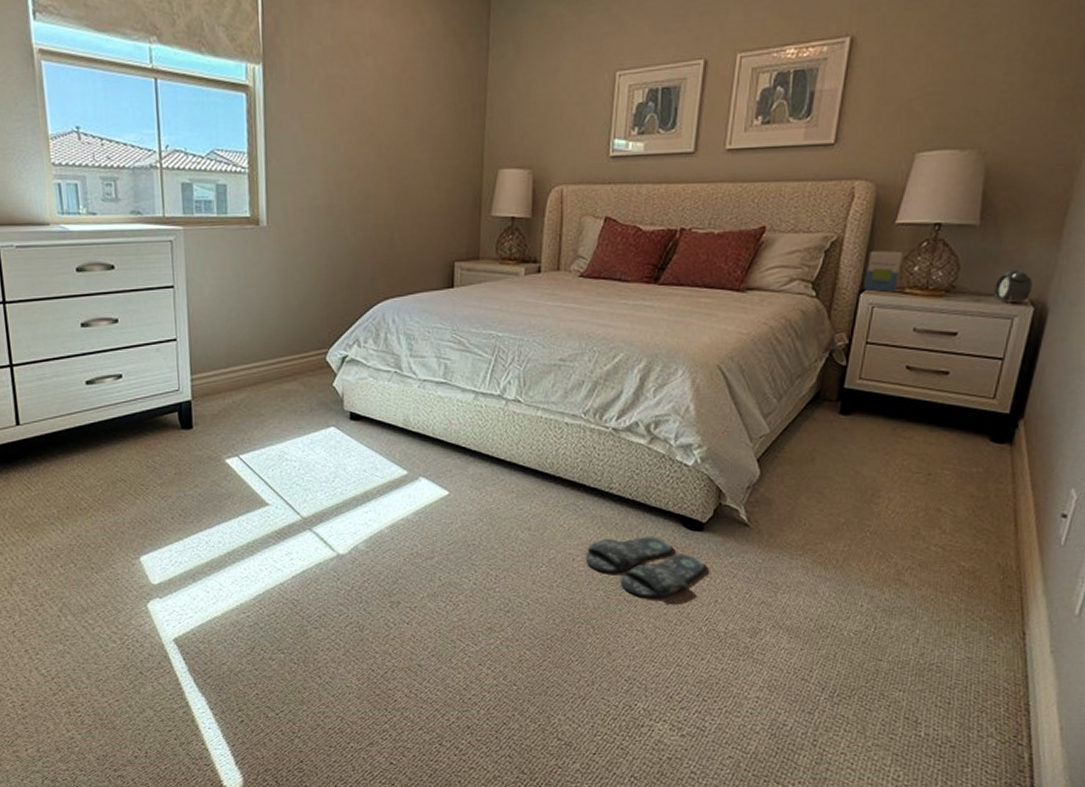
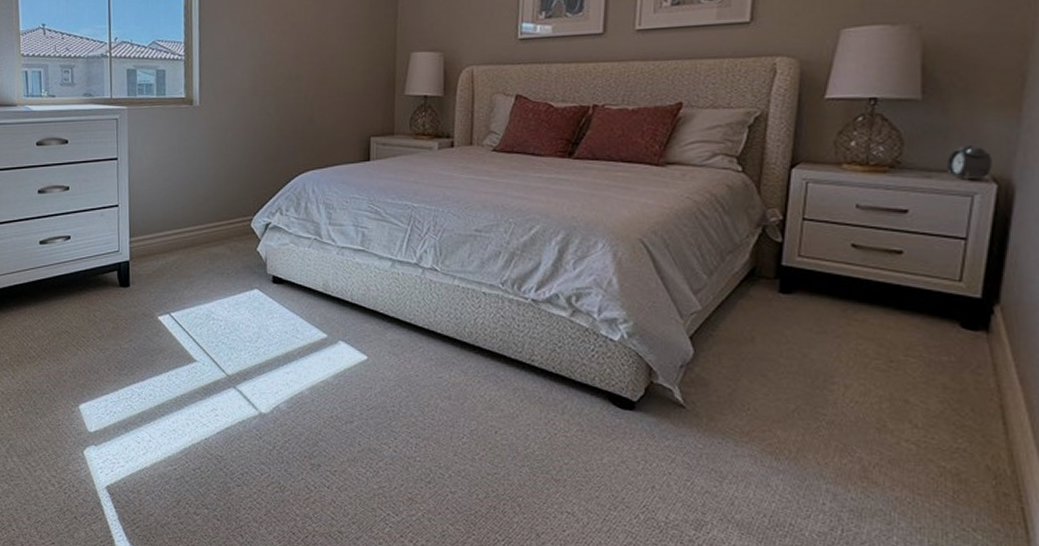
slippers: present [585,537,707,599] -> none [508,413,641,480]
book: present [864,250,904,292] -> none [795,125,837,167]

